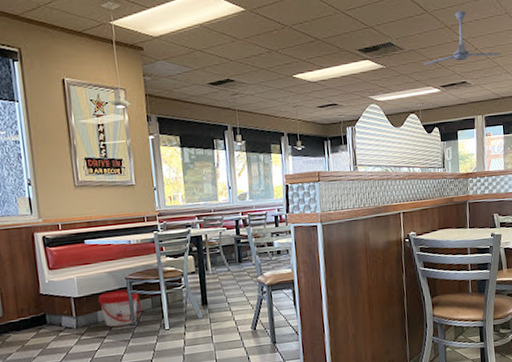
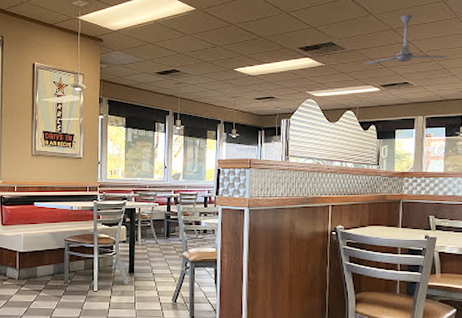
bucket: present [97,289,142,327] -> none [39,250,75,283]

